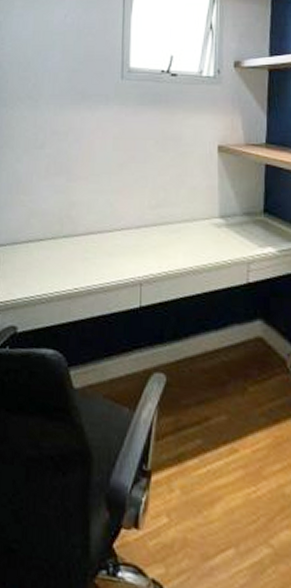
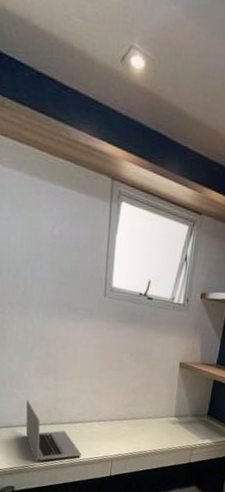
laptop: none [32,207,101,288] -> present [25,400,82,461]

